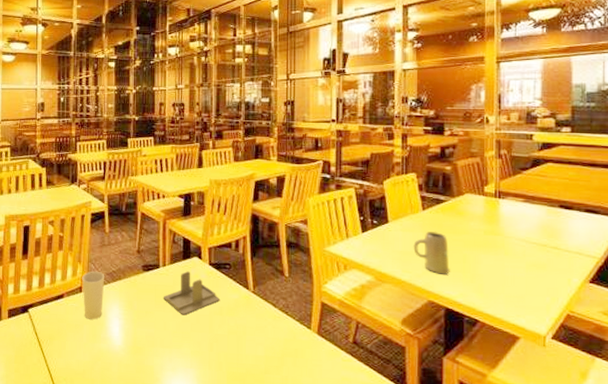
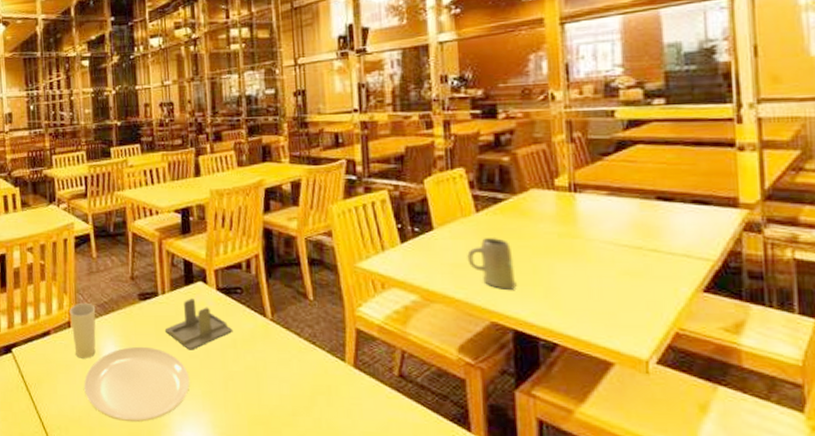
plate: none [90,310,181,376] -> present [84,346,190,423]

